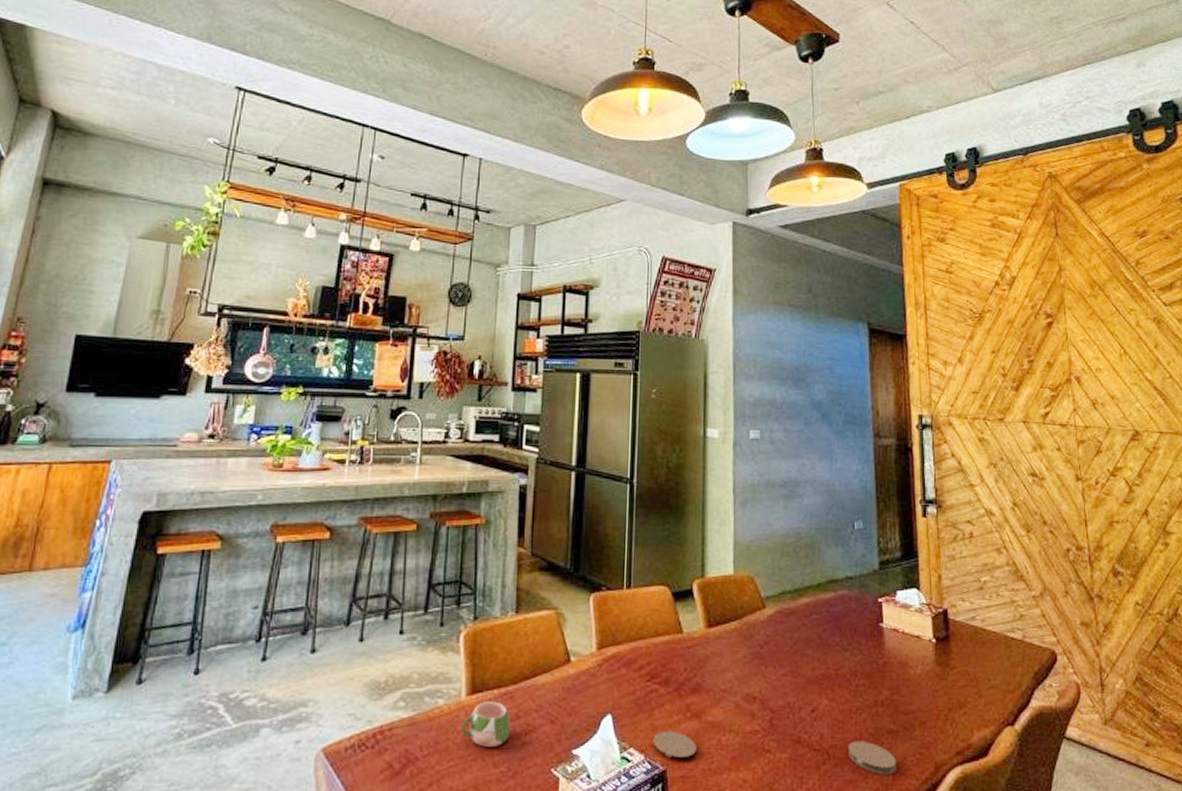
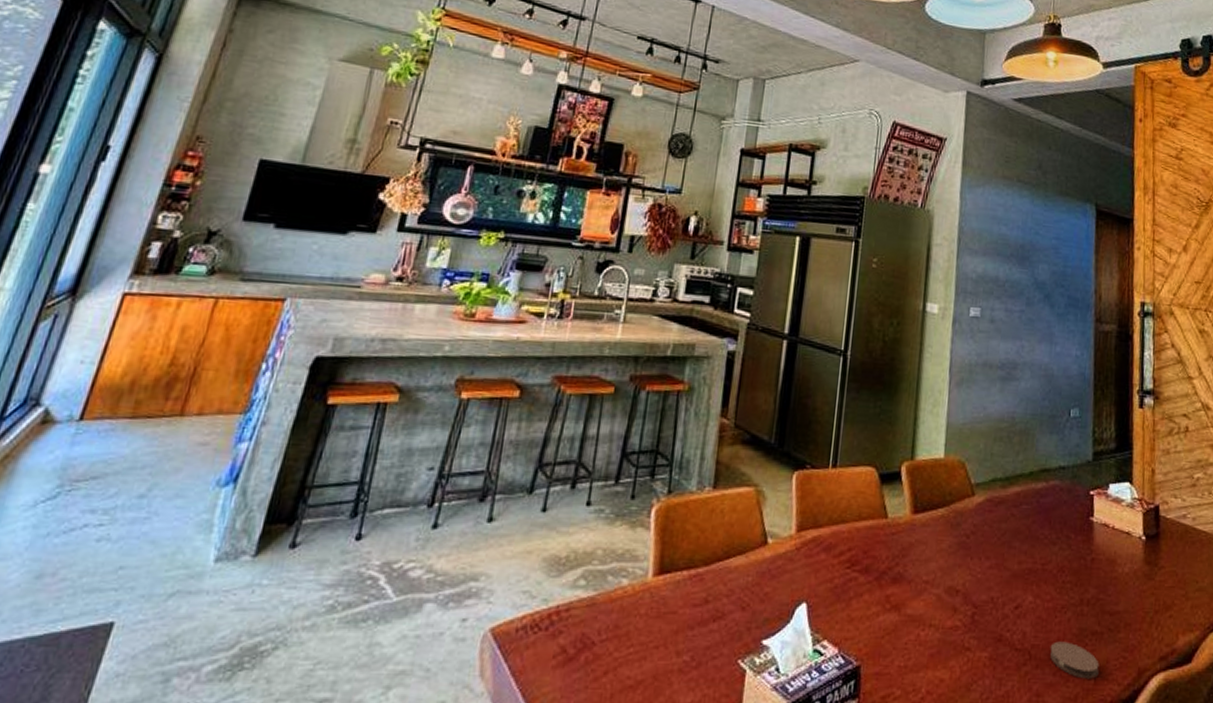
mug: present [460,701,511,747] -> none [643,583,699,633]
coaster: present [653,730,696,757] -> none [848,623,894,652]

